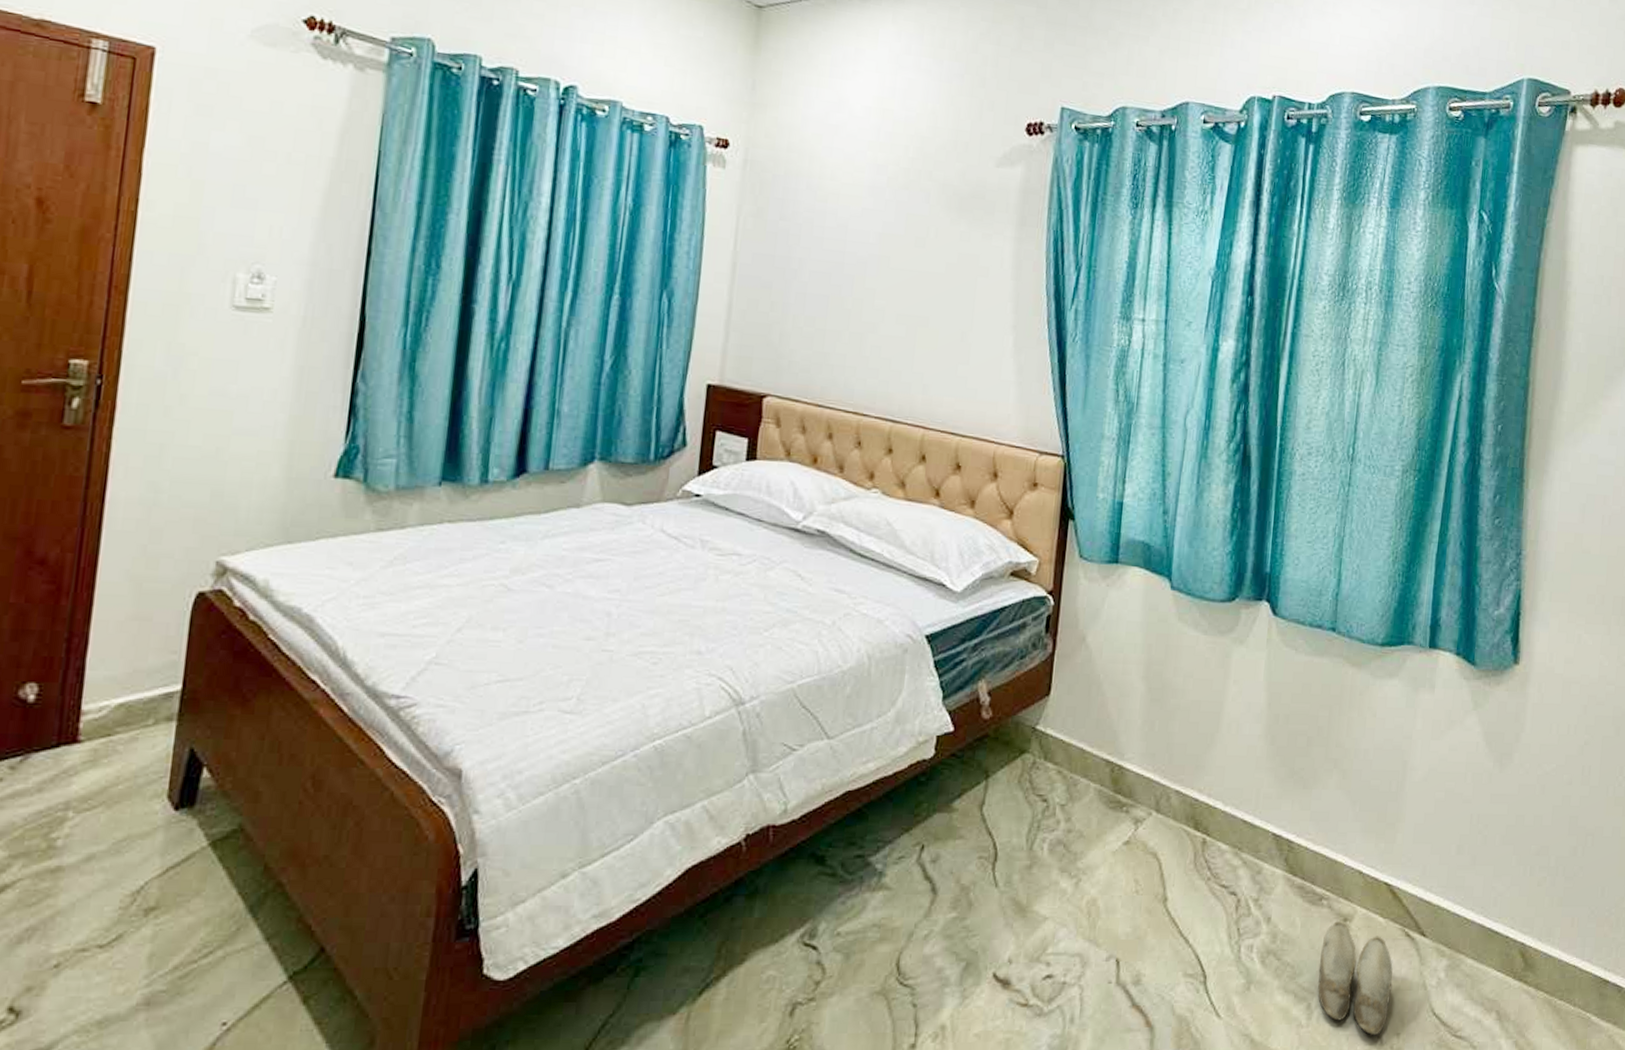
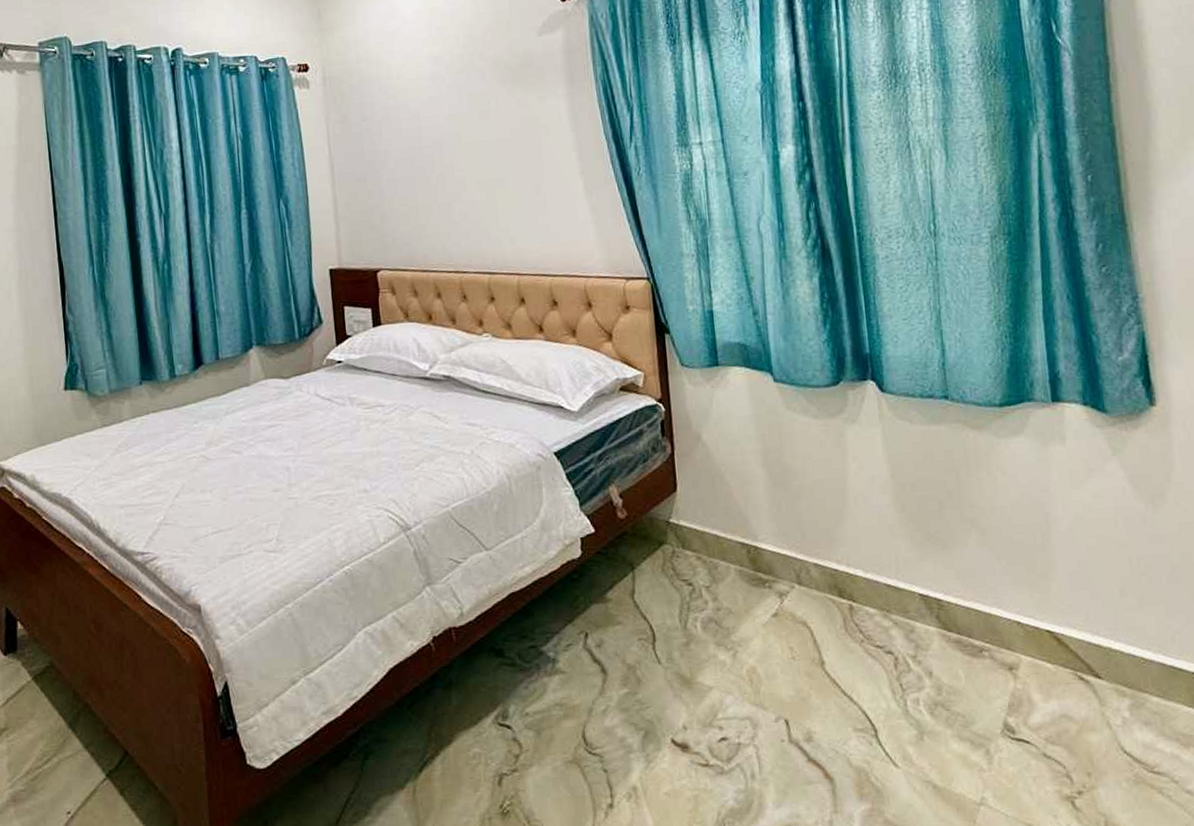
slippers: present [1317,921,1393,1036] -> none [990,670,1074,777]

